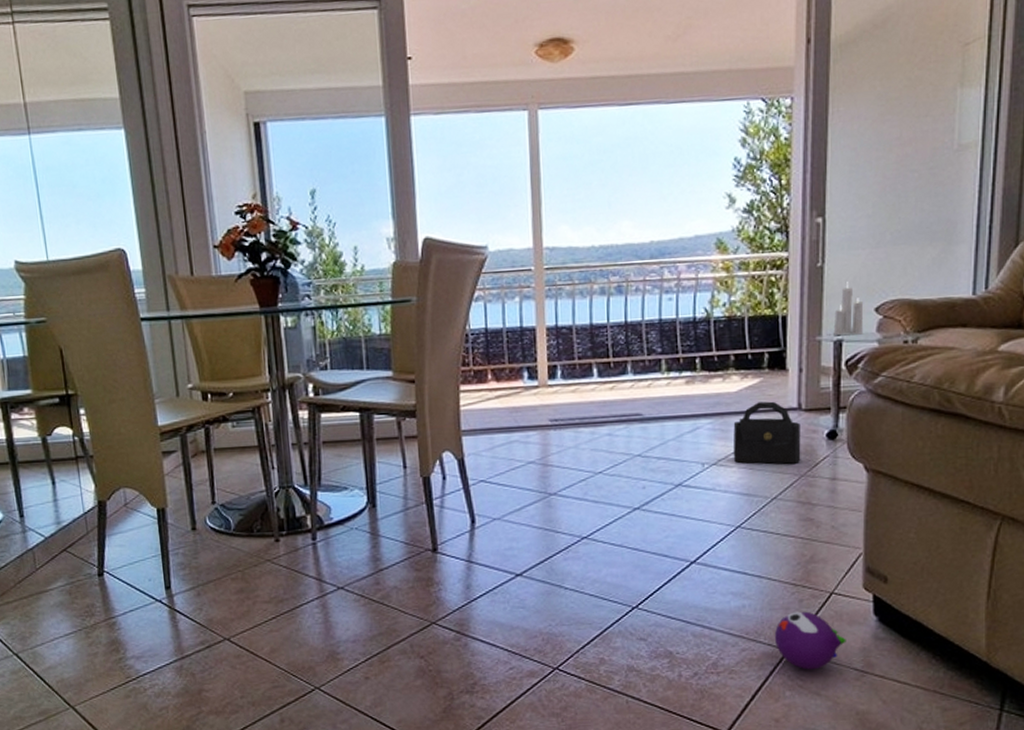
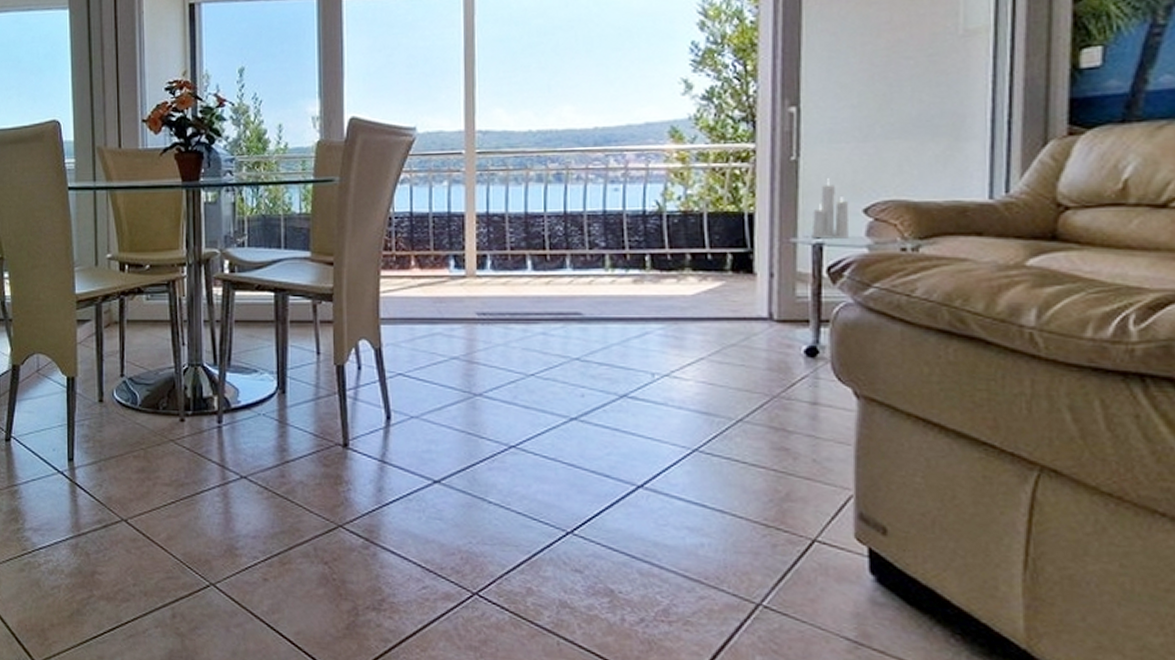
handbag: present [733,401,801,464] -> none [689,308,773,382]
toy ball: present [774,611,846,670] -> none [740,558,834,633]

